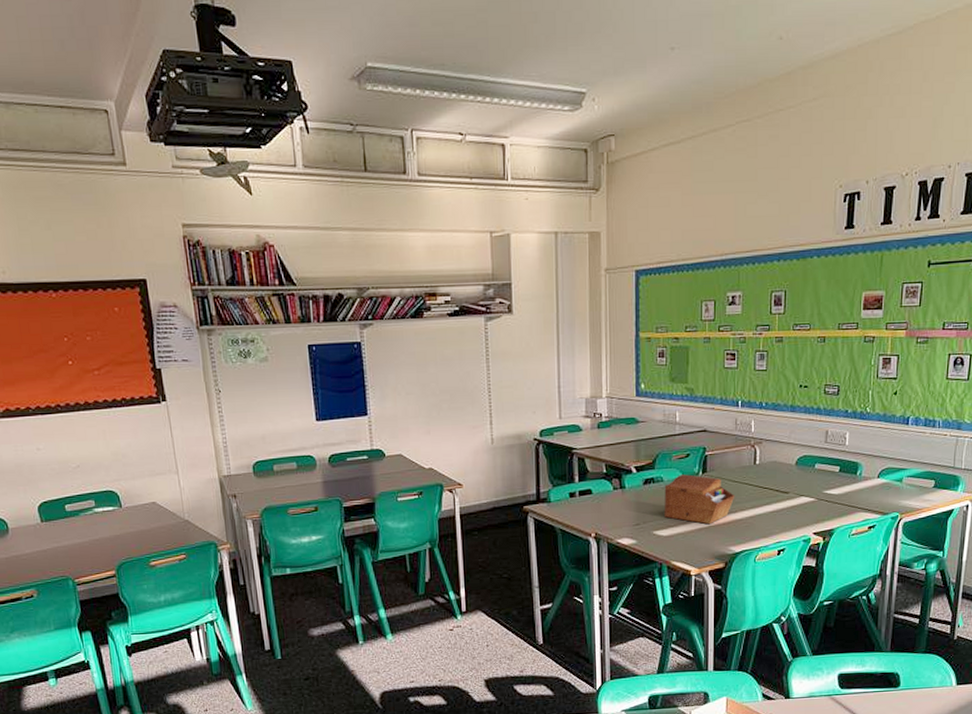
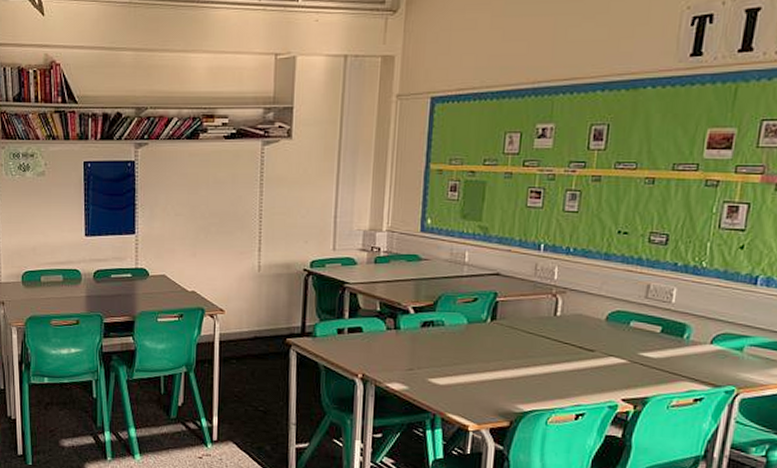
sewing box: present [664,474,735,525] -> none [443,320,528,378]

